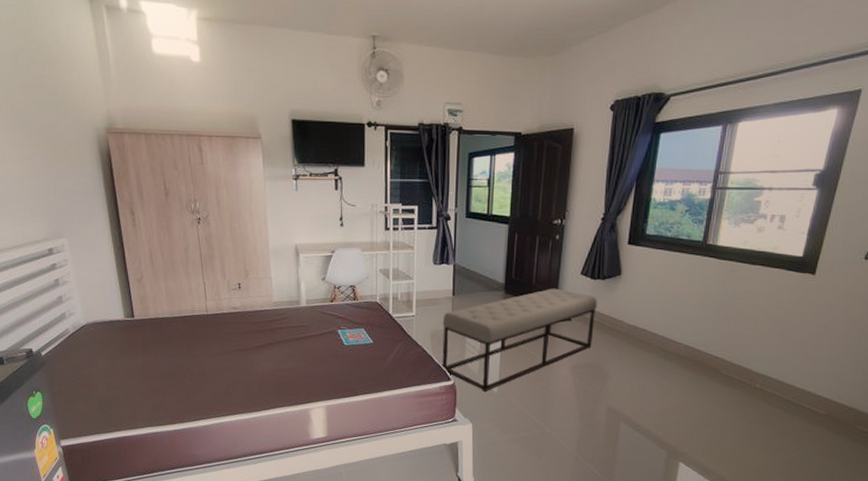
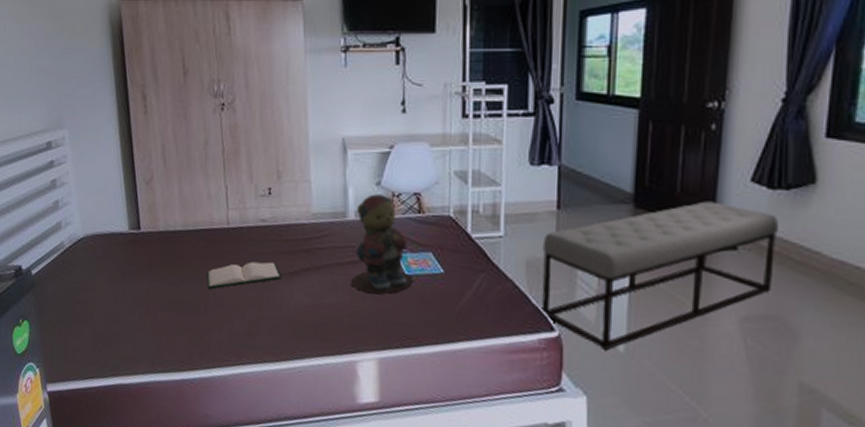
hardback book: none [190,339,251,361] -> present [206,261,282,289]
teddy bear: none [304,287,350,360] -> present [351,194,413,295]

